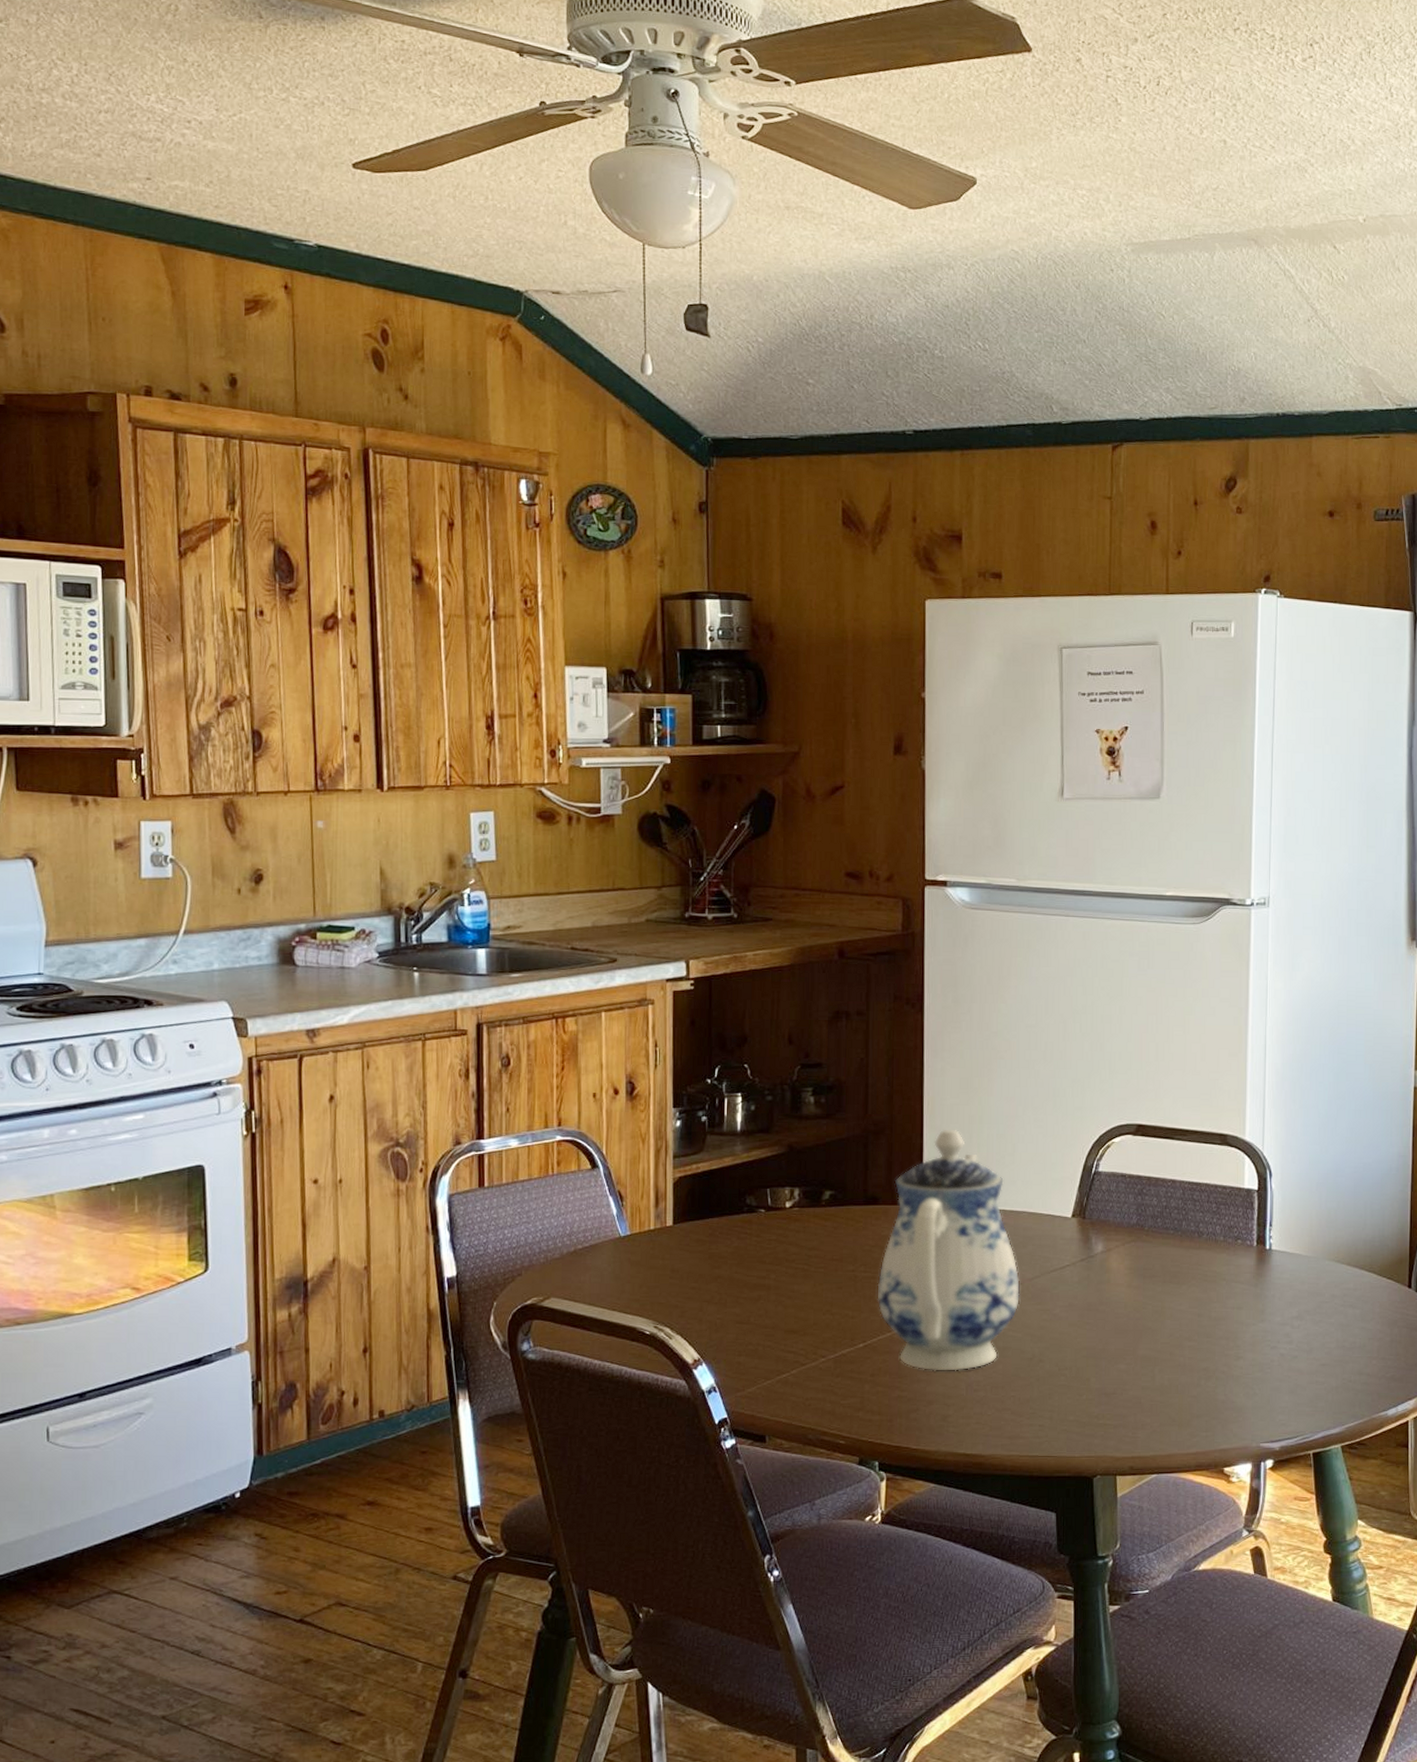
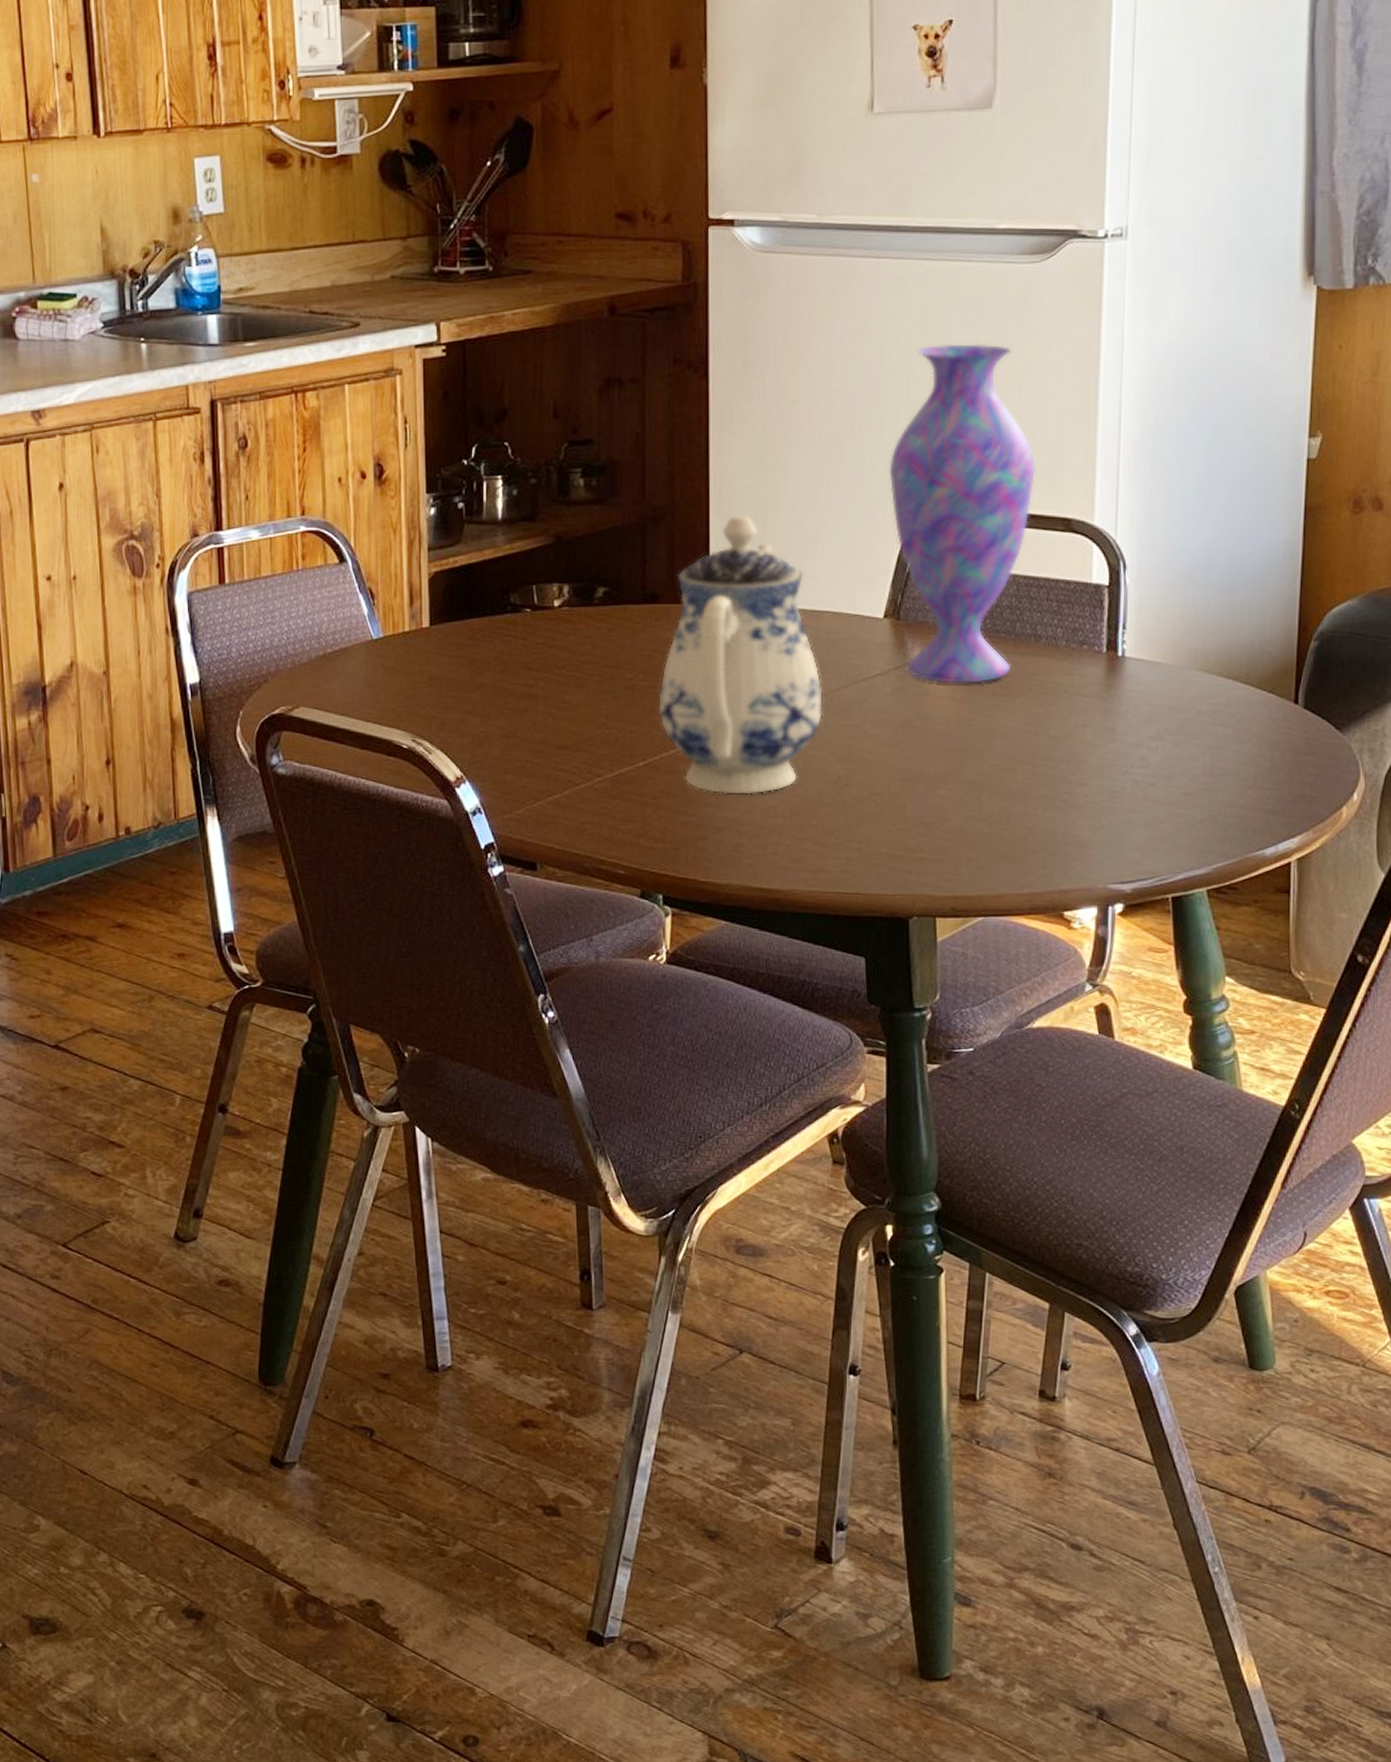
vase: none [1076,988,1197,1273] -> present [889,344,1035,683]

